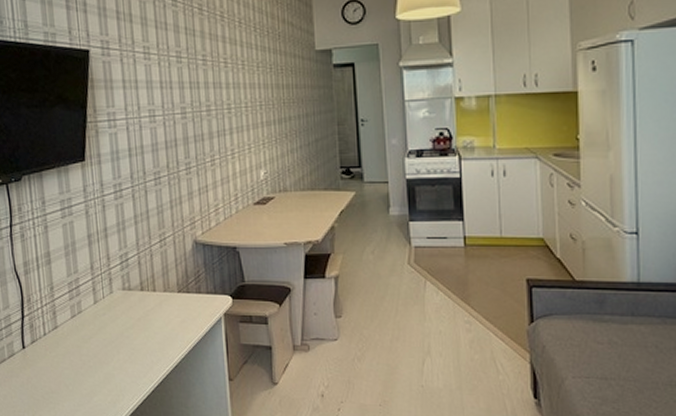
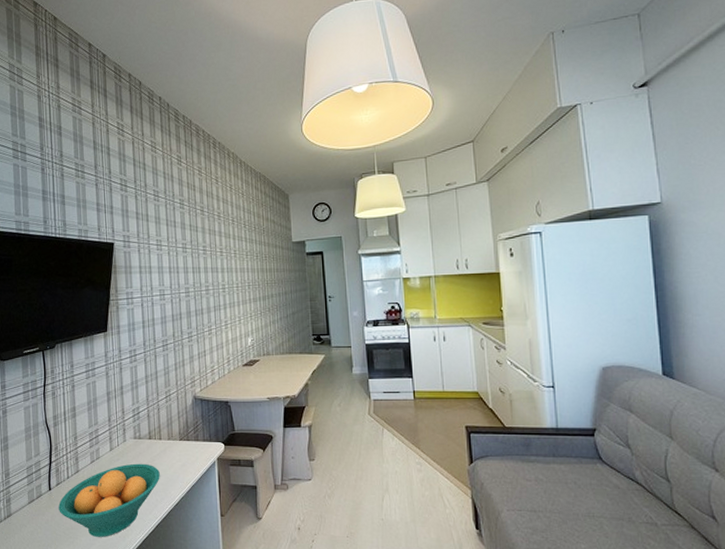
fruit bowl: none [35,319,155,403] -> present [58,463,160,537]

